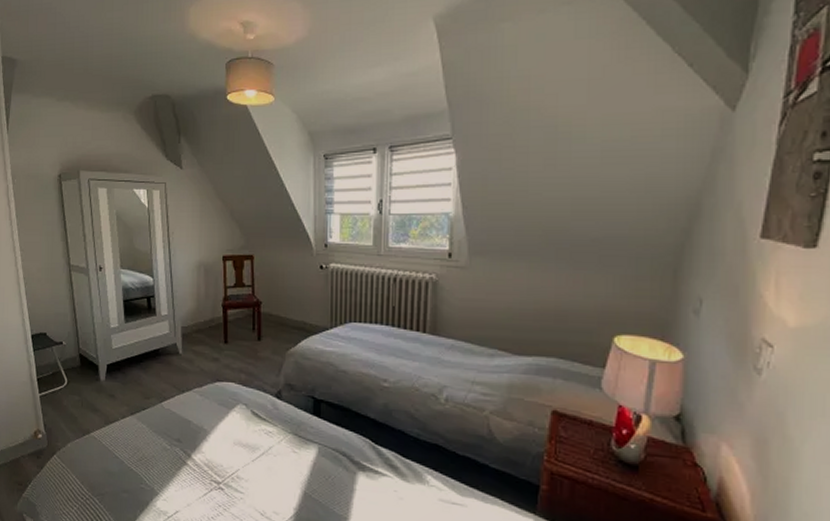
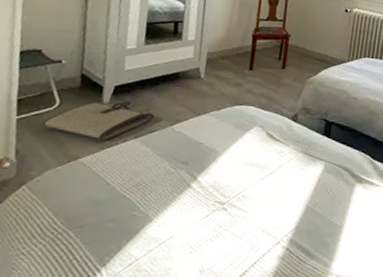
tool roll: none [58,379,145,417] -> present [41,101,155,141]

